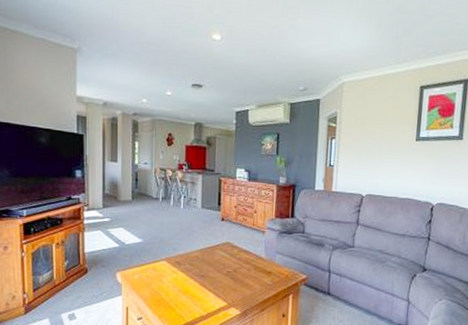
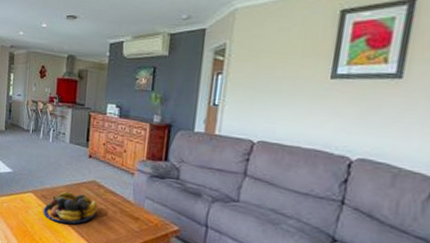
fruit bowl: none [177,255,233,287] -> present [43,191,98,225]

